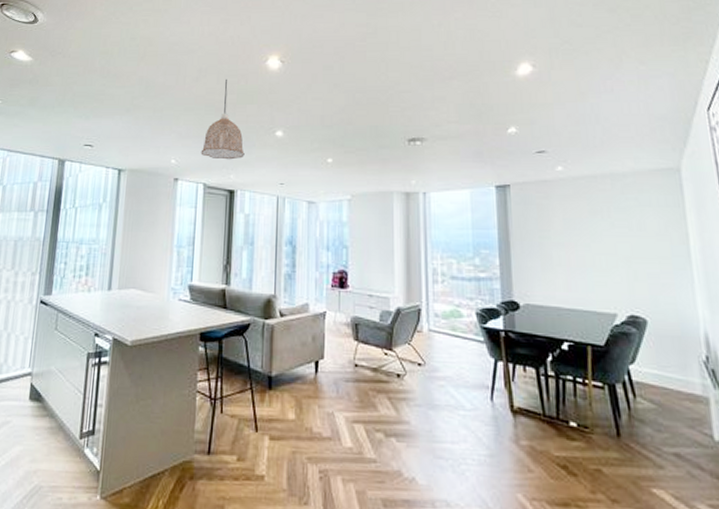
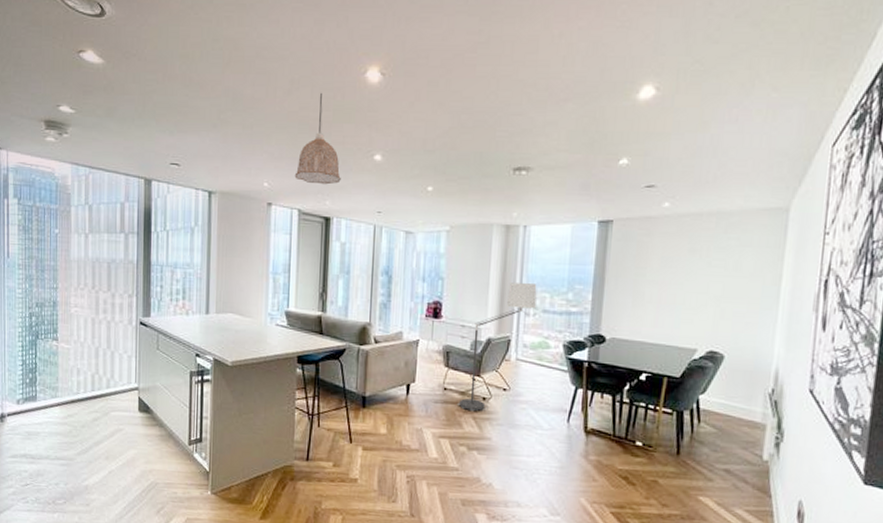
floor lamp: none [369,249,443,391] -> present [456,283,537,412]

